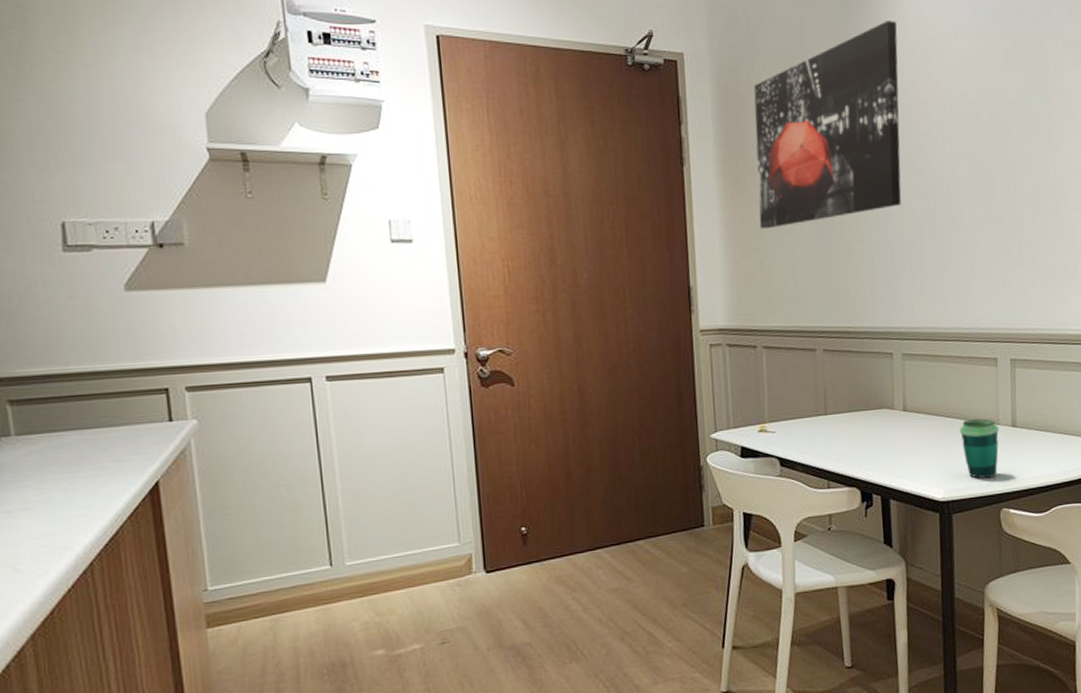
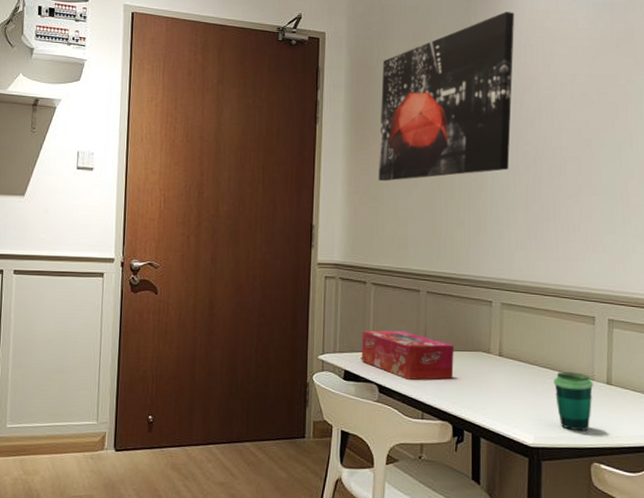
tissue box: none [757,395,858,448] -> present [361,330,454,380]

